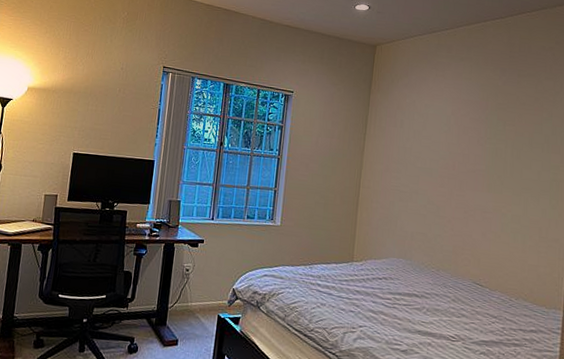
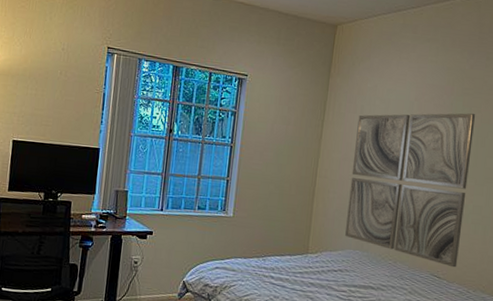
wall art: none [389,126,510,276] -> present [345,113,476,268]

